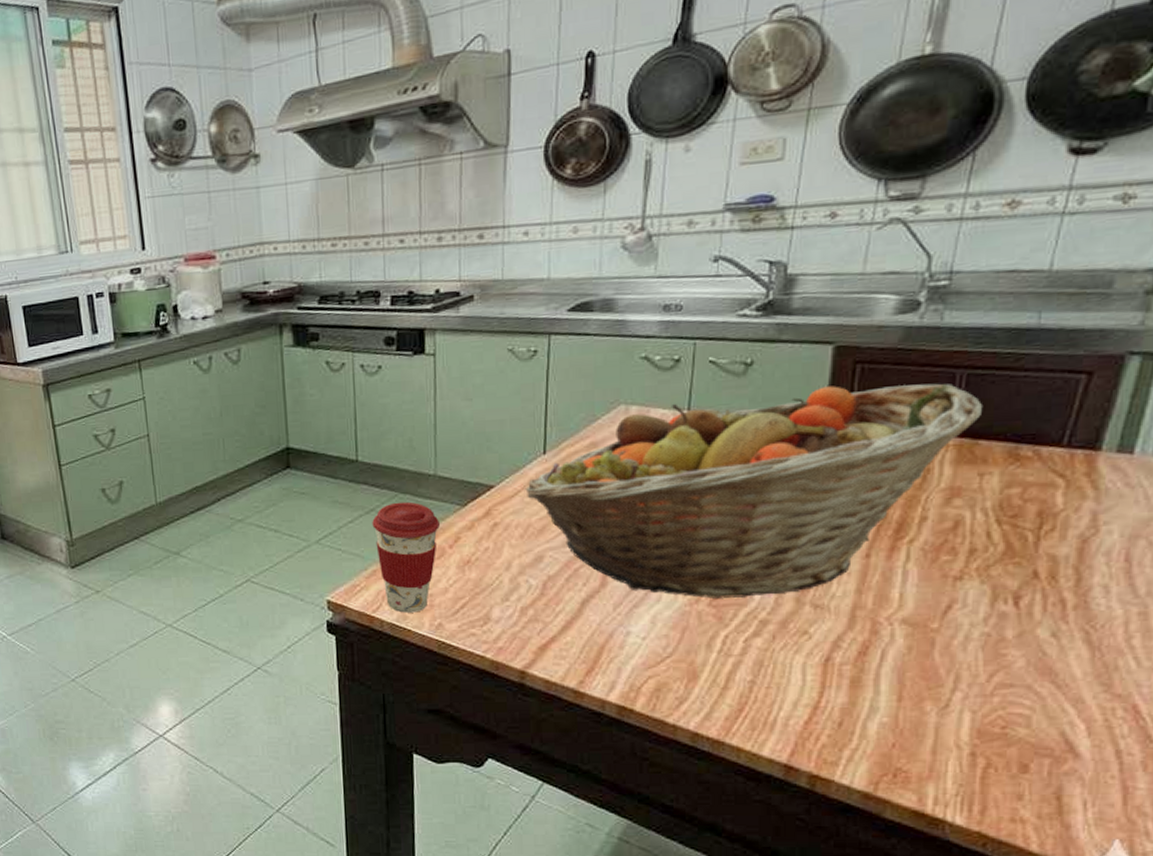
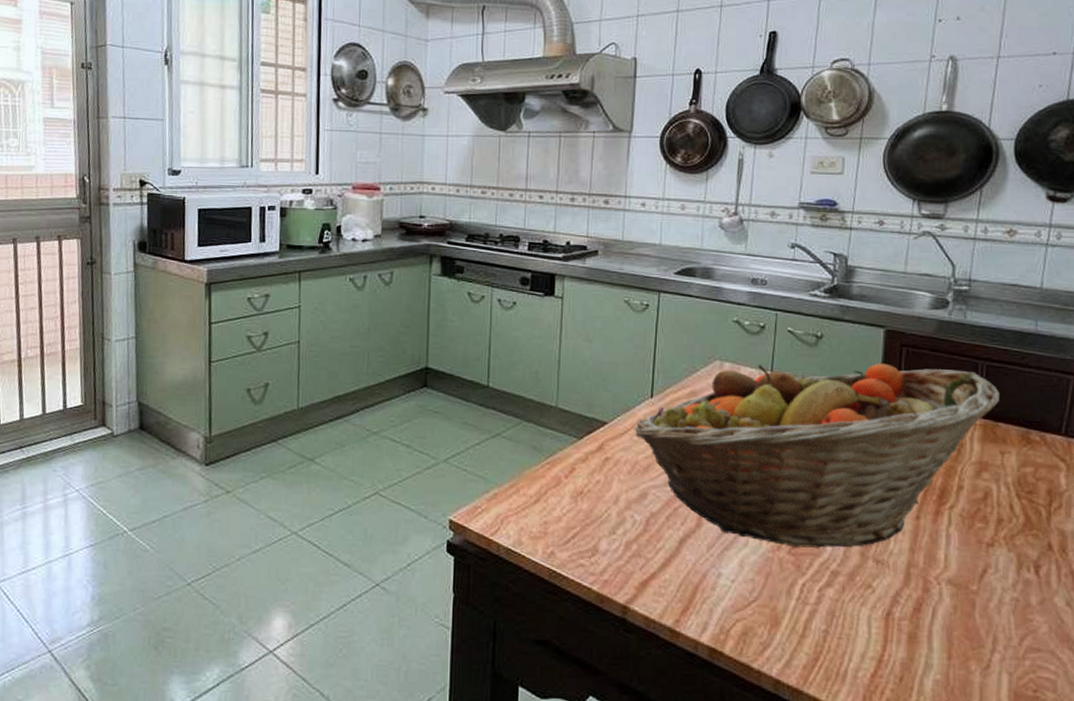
coffee cup: present [372,501,440,613] -> none [497,429,558,539]

